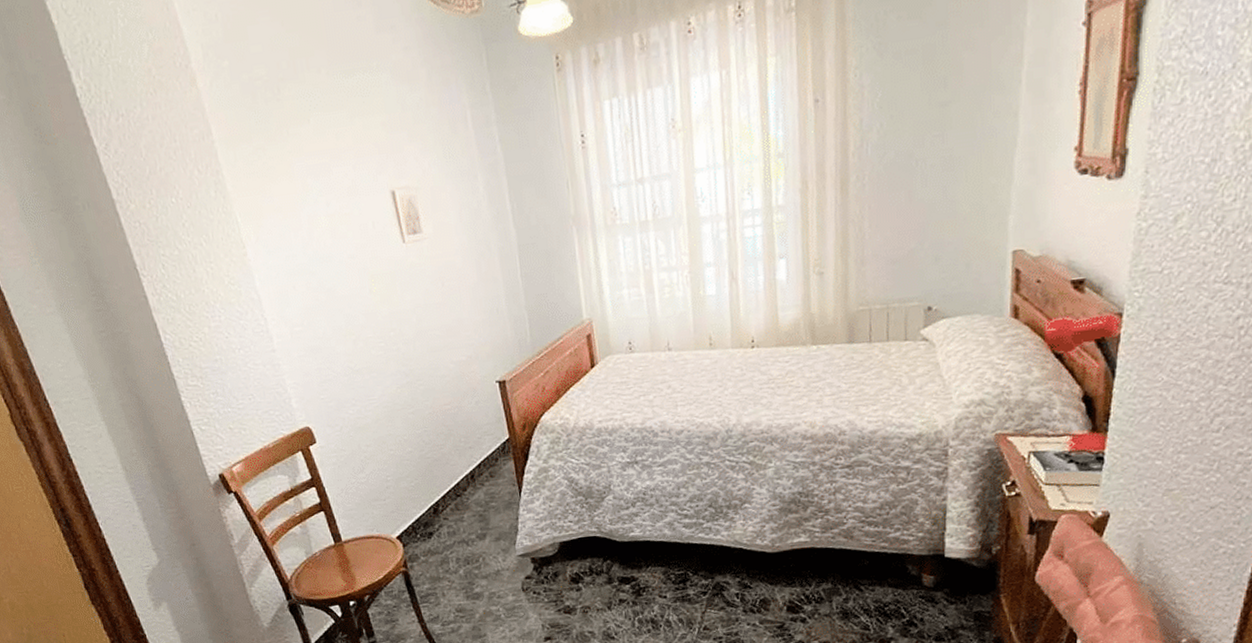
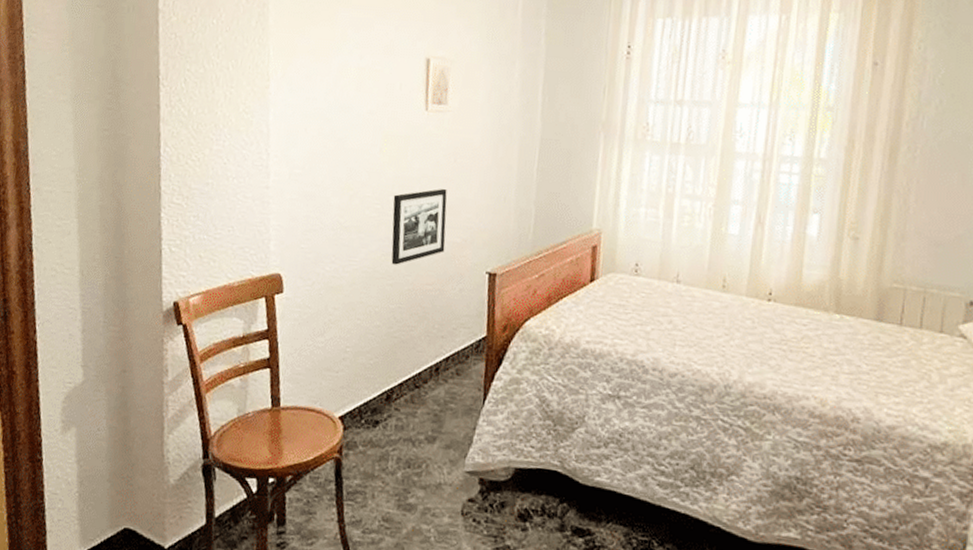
picture frame: none [394,314,454,394] -> present [391,189,447,265]

